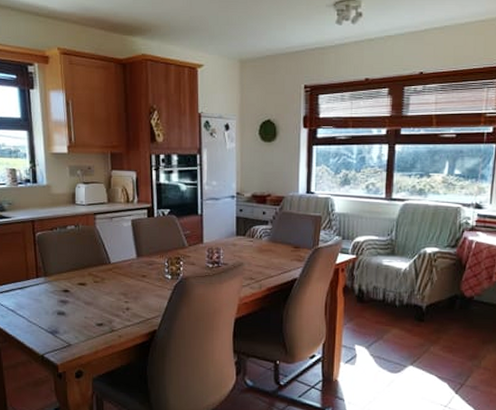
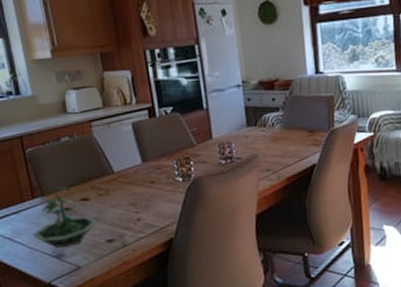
terrarium: none [33,269,91,325] -> present [33,186,98,248]

